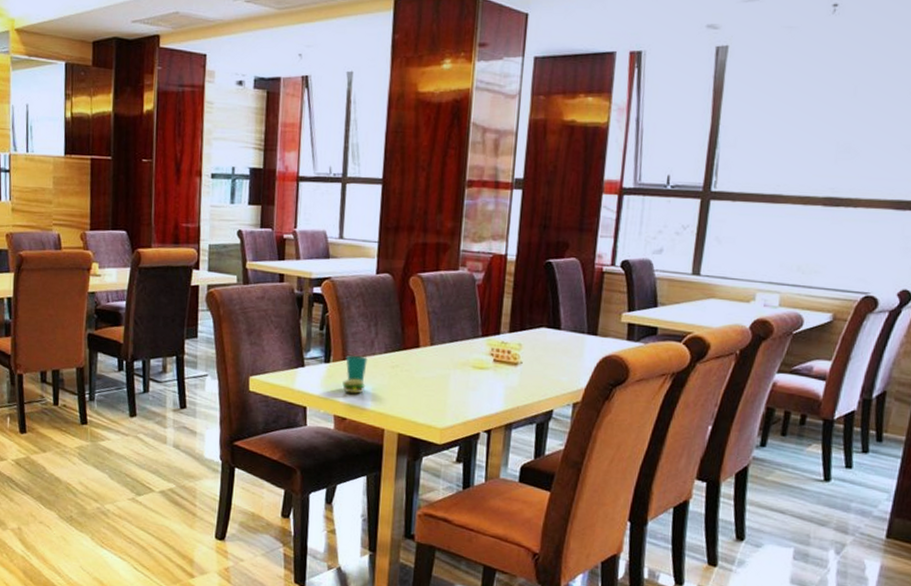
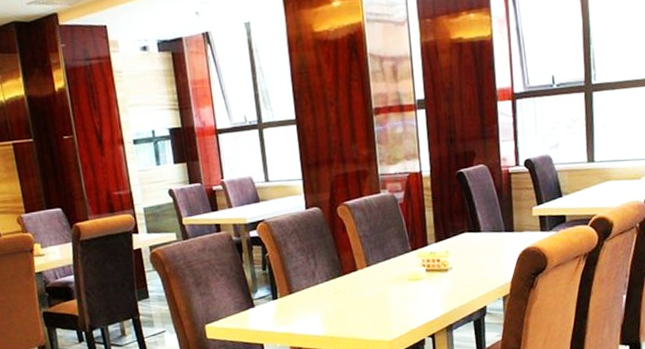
cup: present [342,355,368,394] -> none [291,288,314,324]

